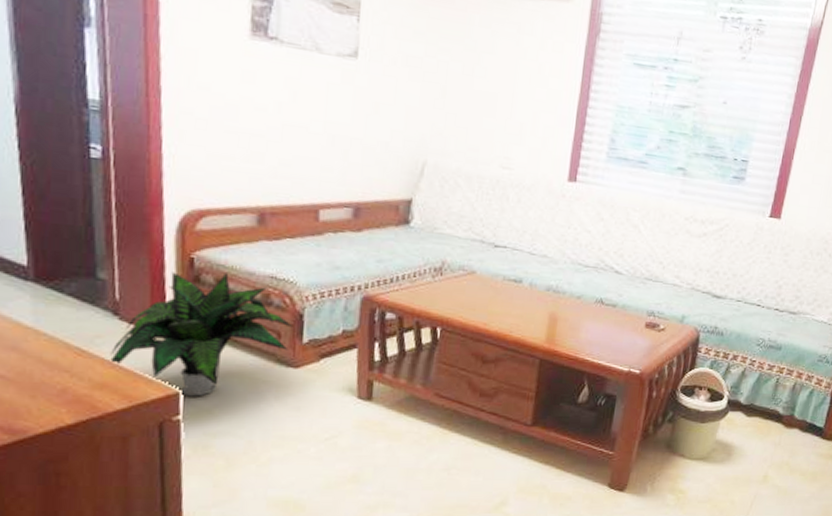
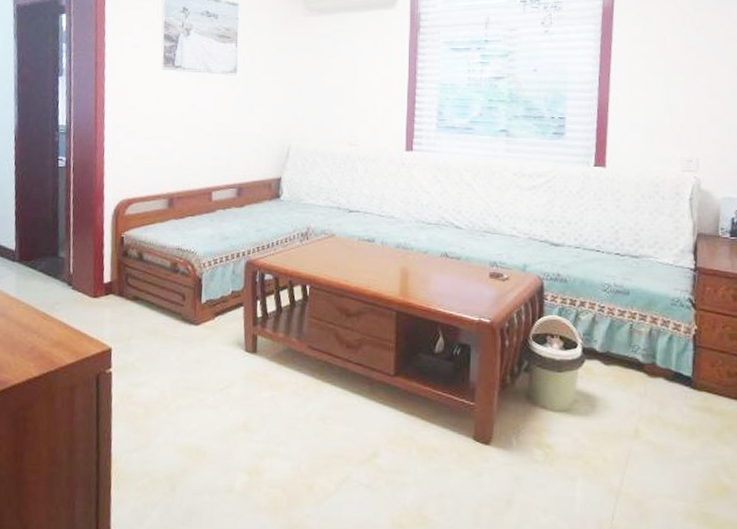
potted plant: present [108,271,292,397] -> none [63,246,193,352]

